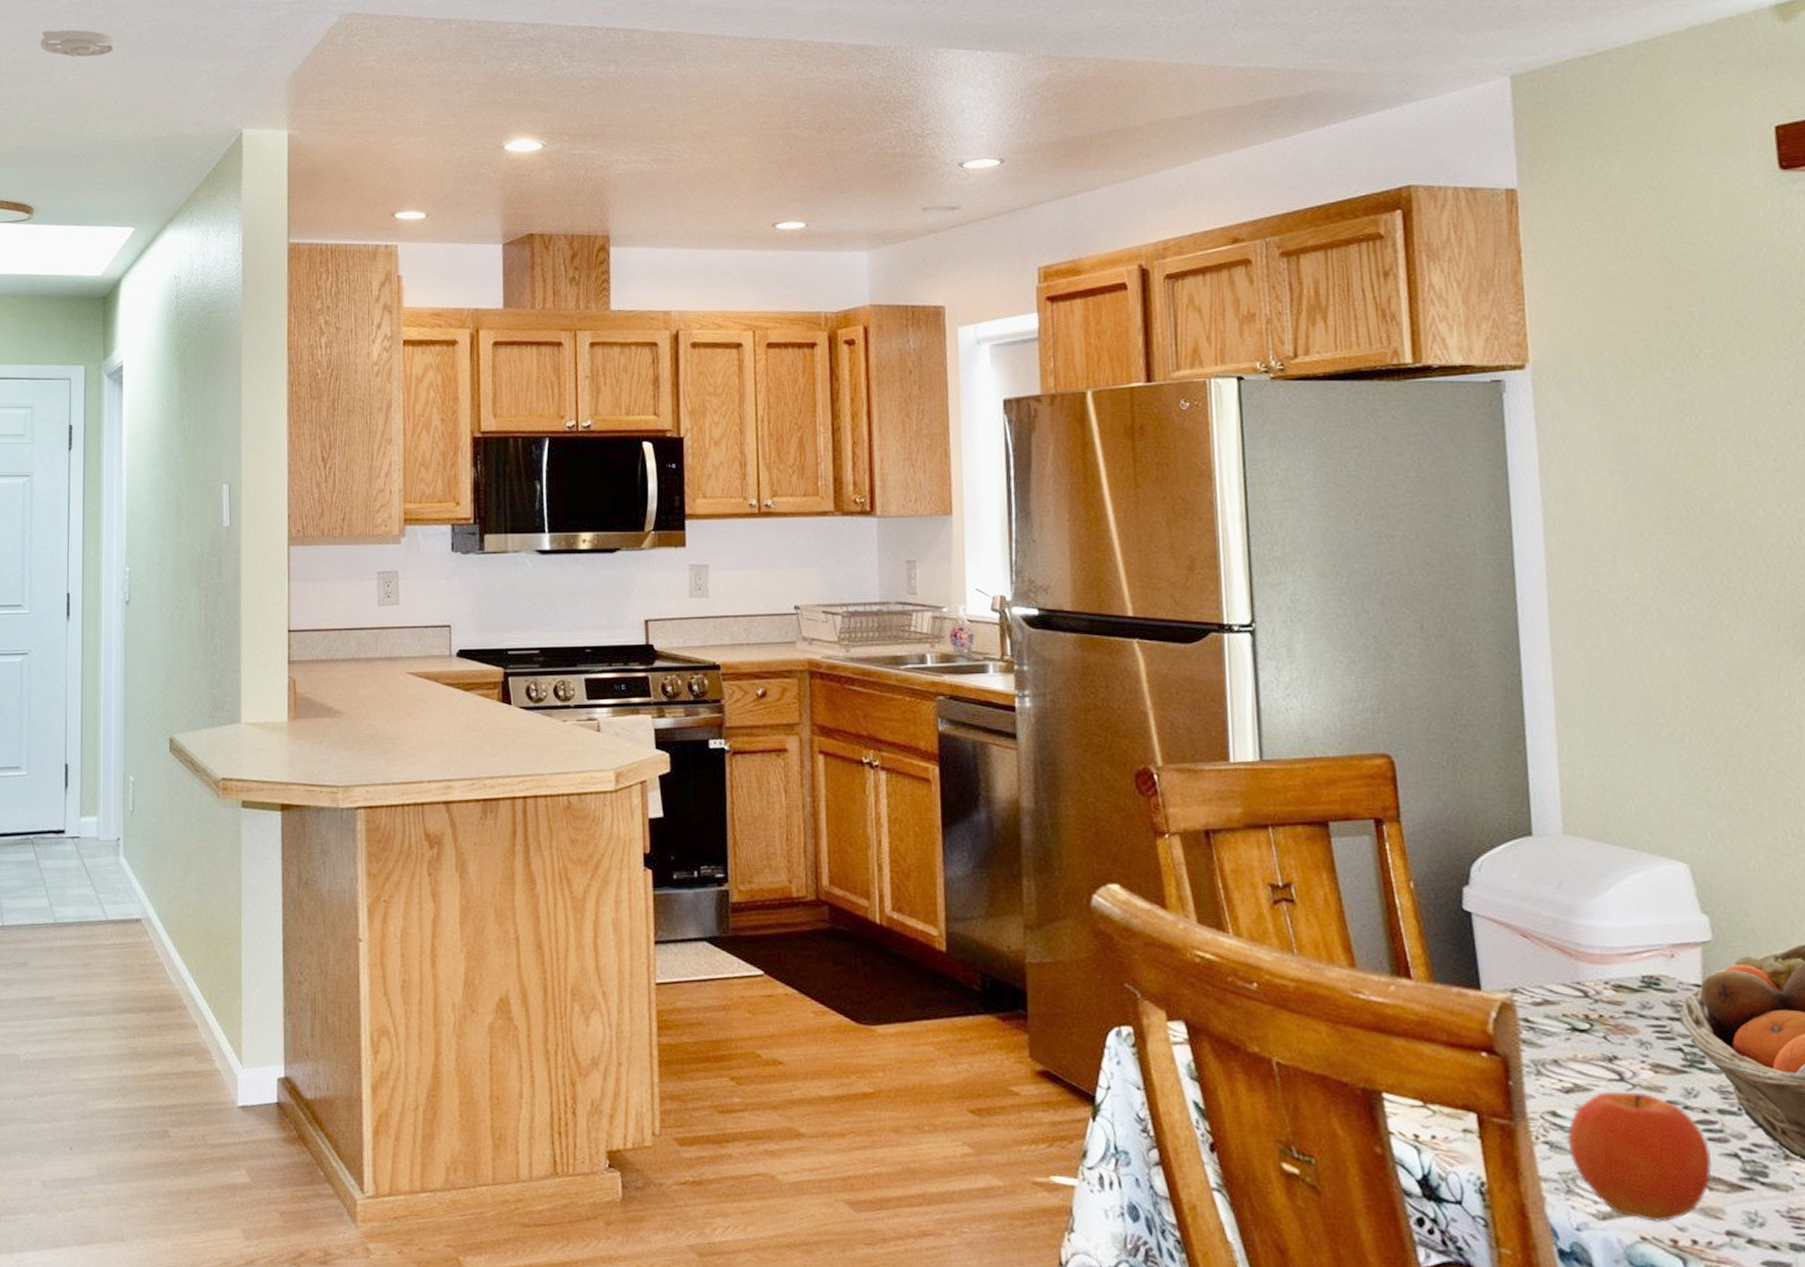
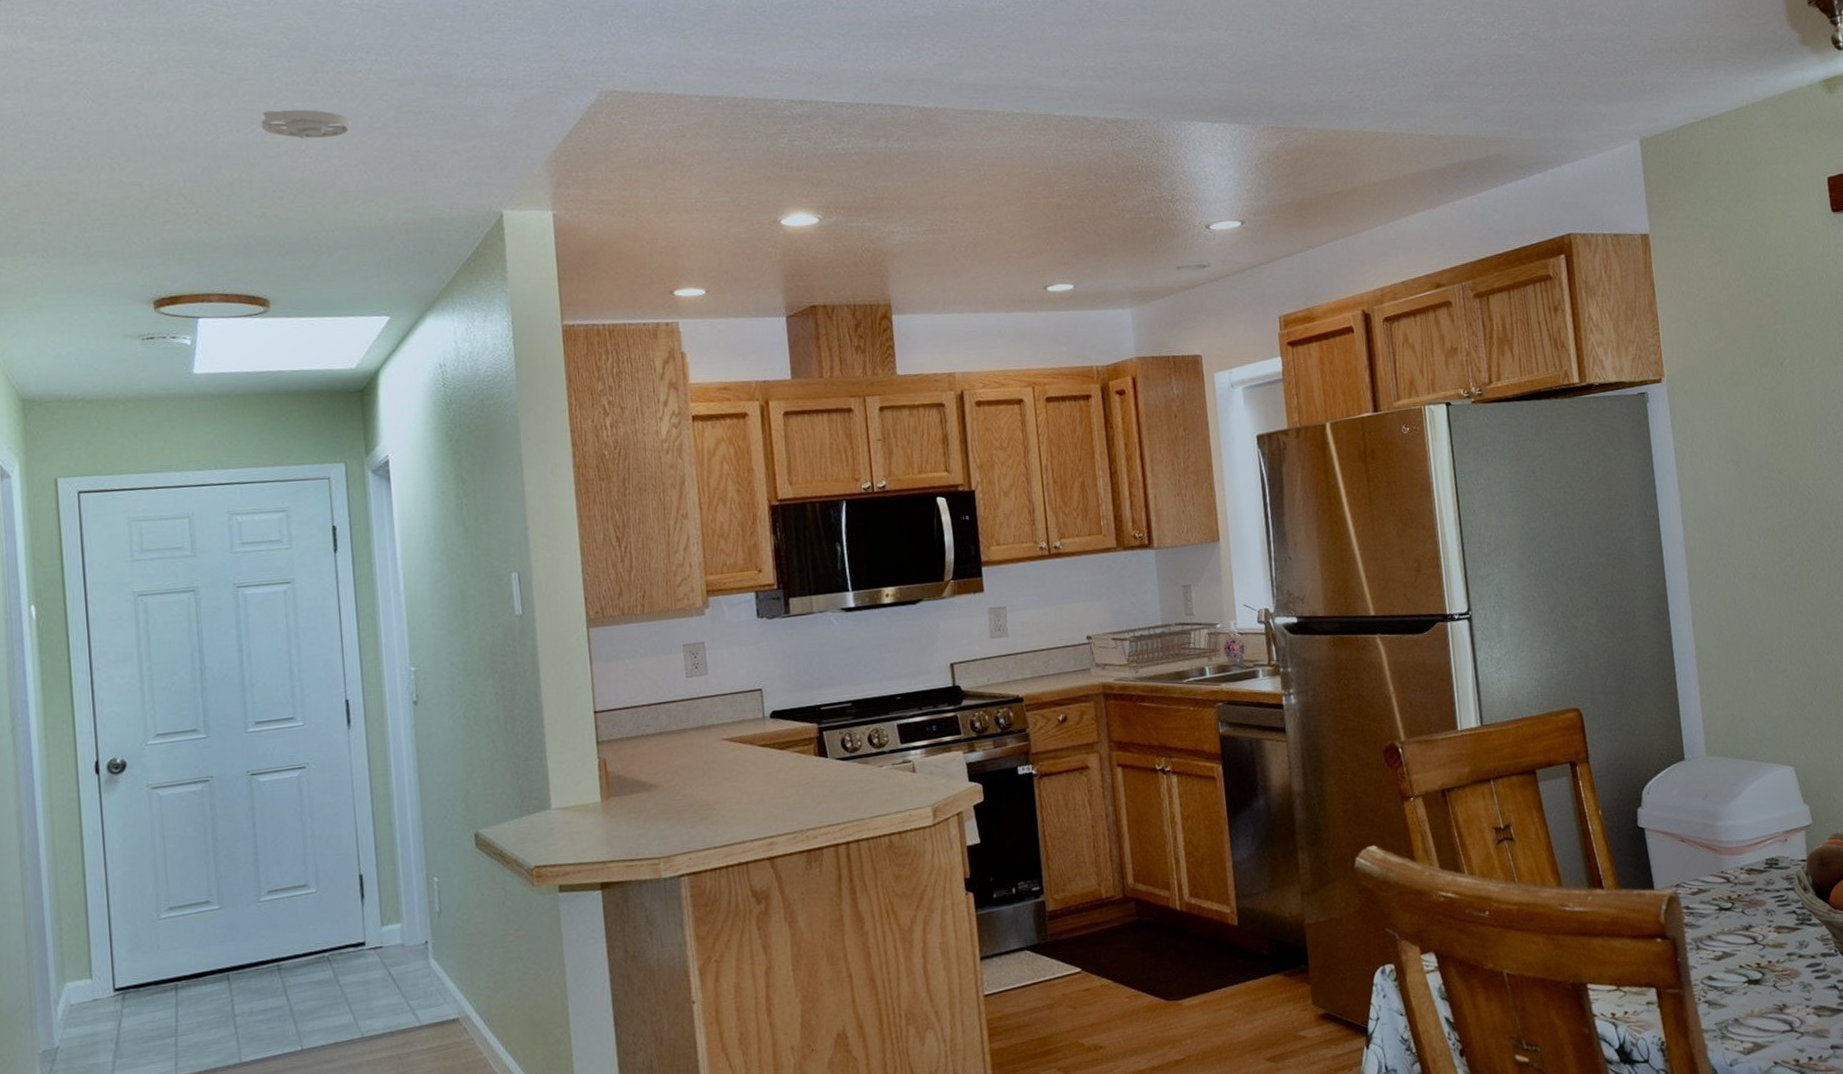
fruit: present [1567,1091,1713,1223] -> none [1720,950,1820,1049]

